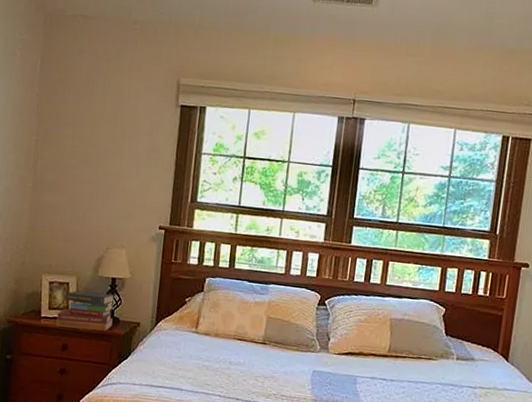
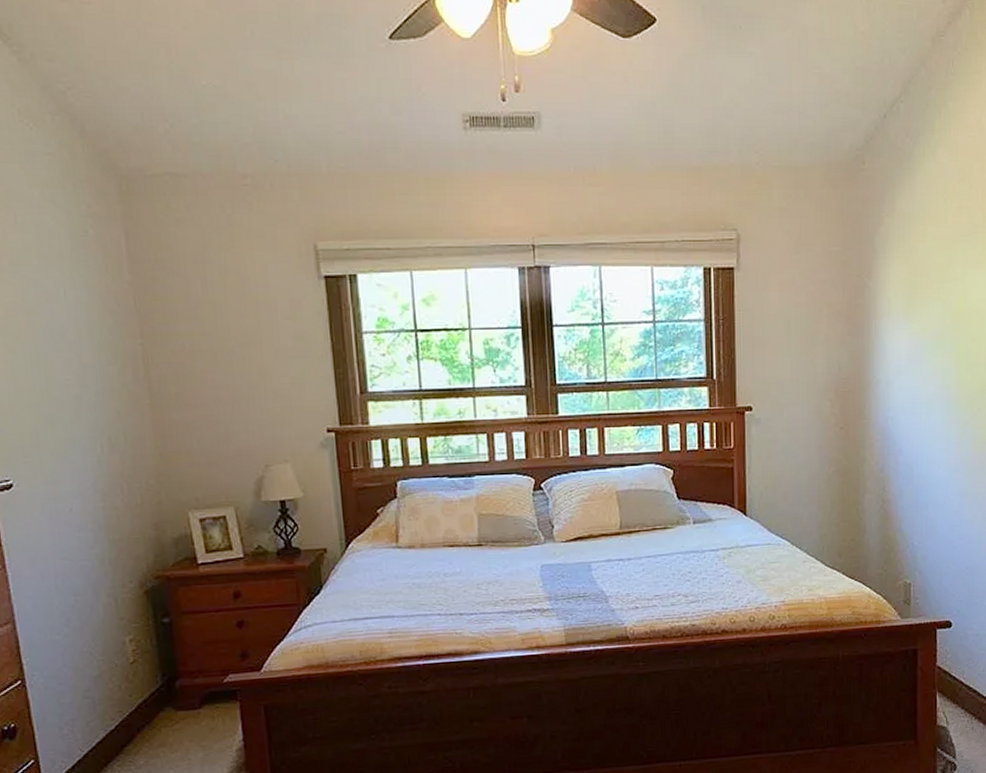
books: present [56,290,114,332] -> none [219,520,293,573]

